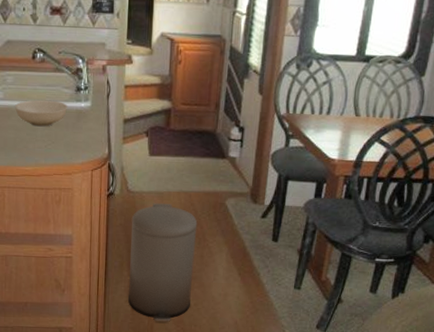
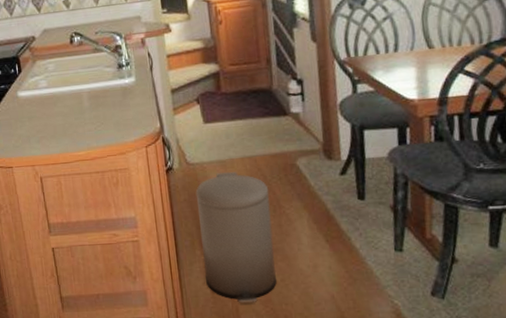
bowl: present [15,99,68,127] -> none [59,81,112,110]

